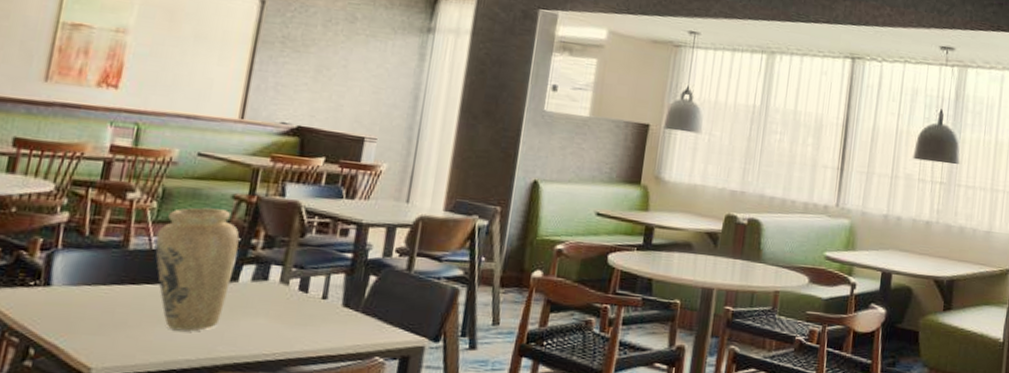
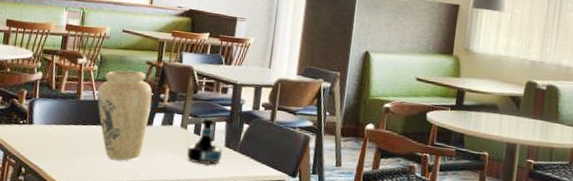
tequila bottle: none [287,269,340,331] -> present [186,118,223,165]

